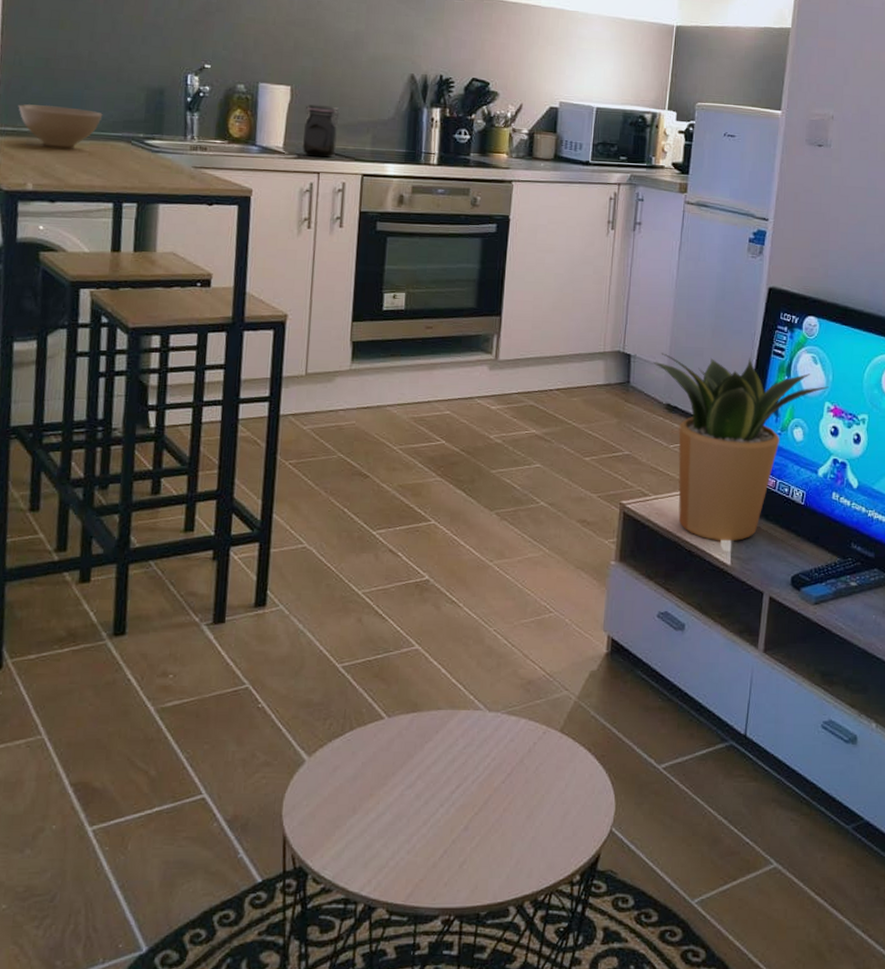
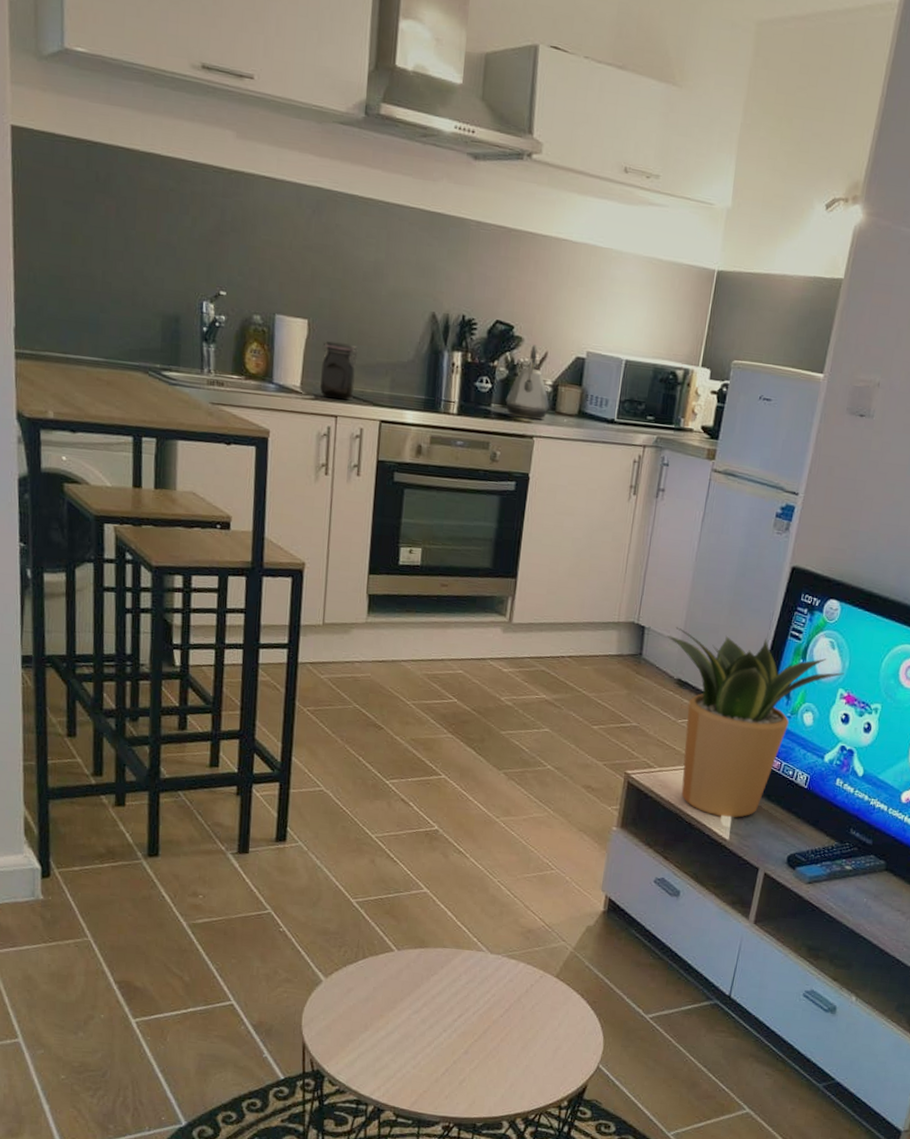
bowl: present [18,104,103,150] -> none [35,325,119,378]
kettle: none [484,98,526,166] -> present [505,344,550,420]

